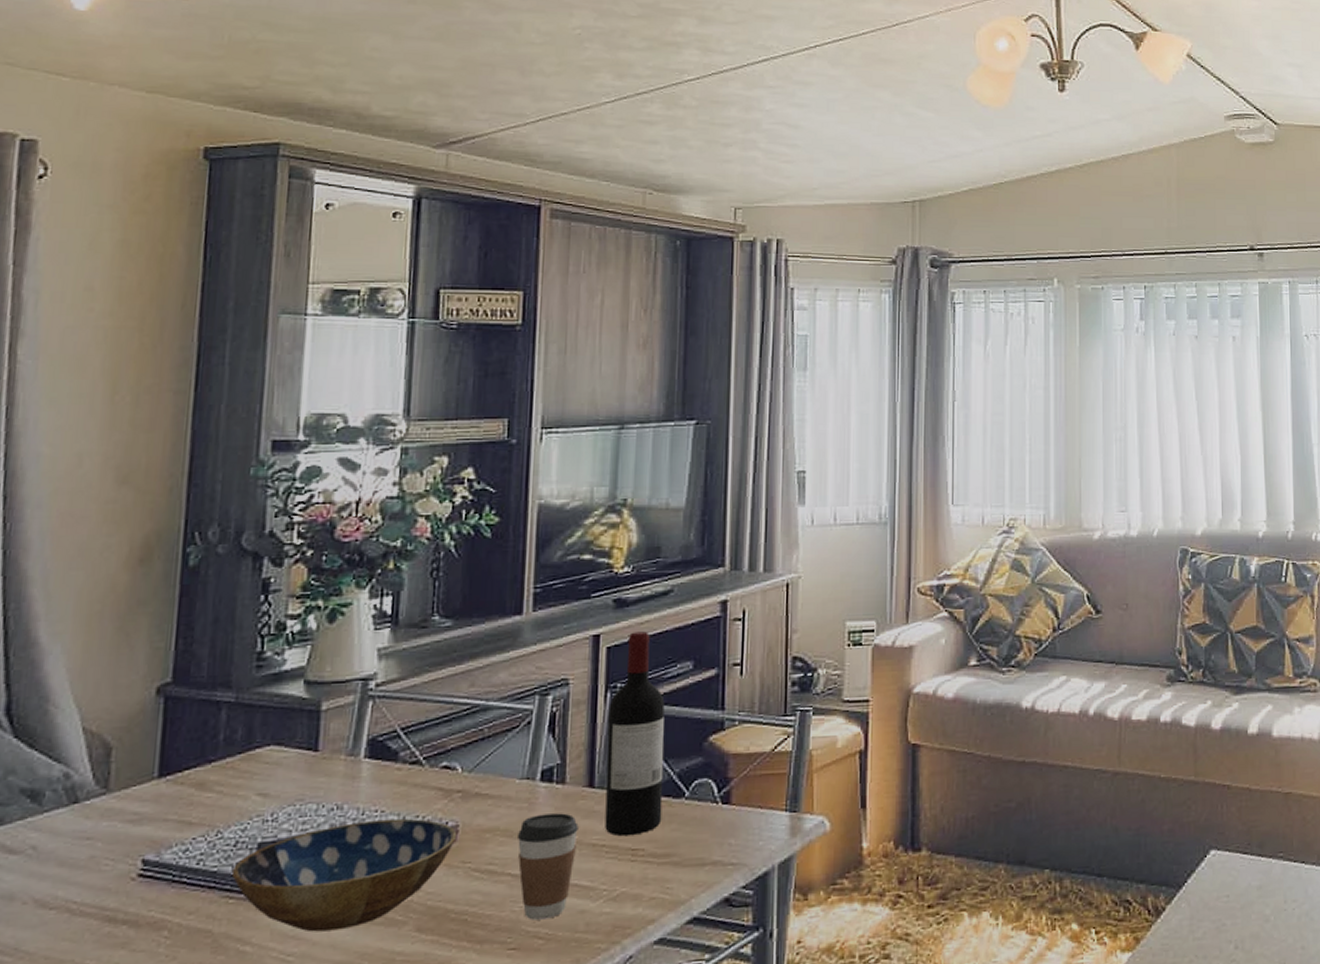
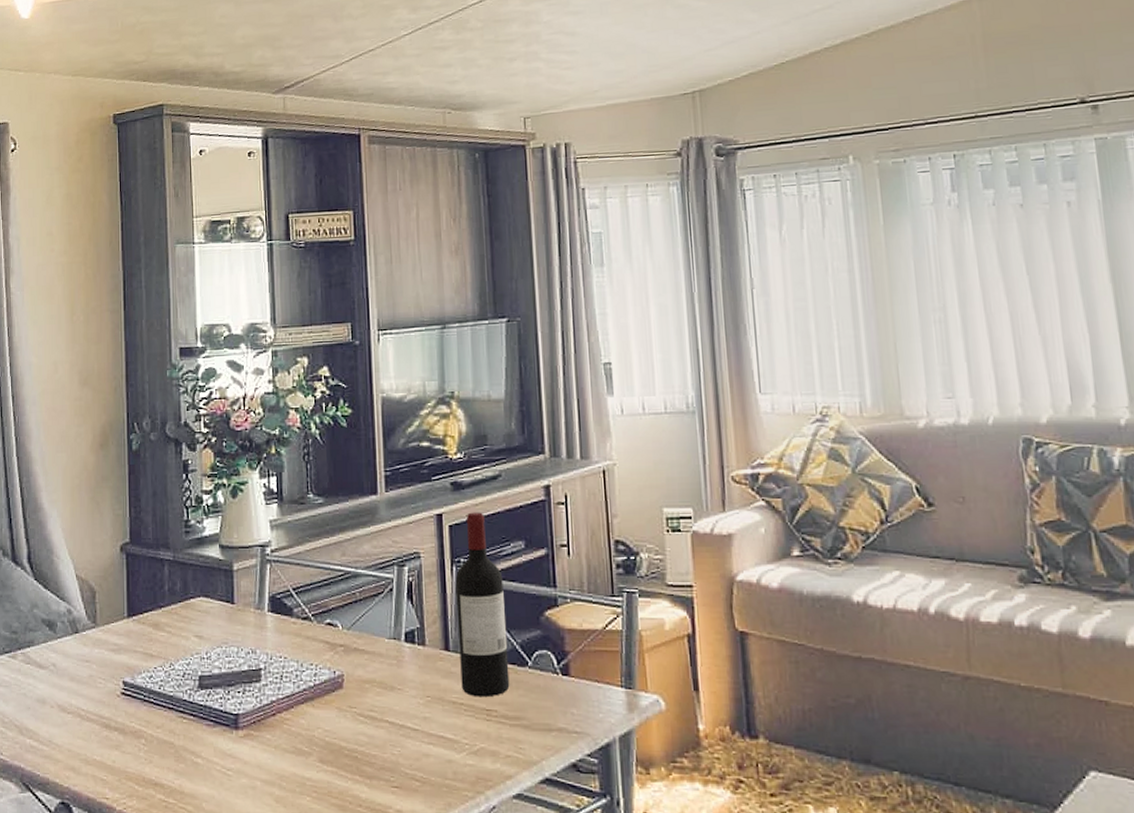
bowl: present [231,818,457,932] -> none [183,664,343,754]
coffee cup: present [516,813,579,920] -> none [390,671,440,764]

